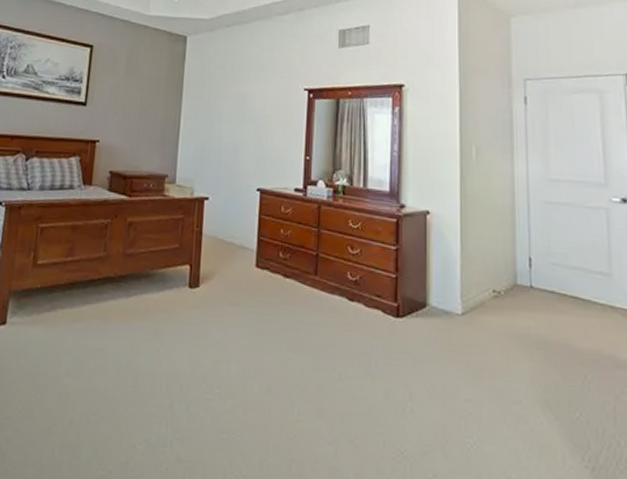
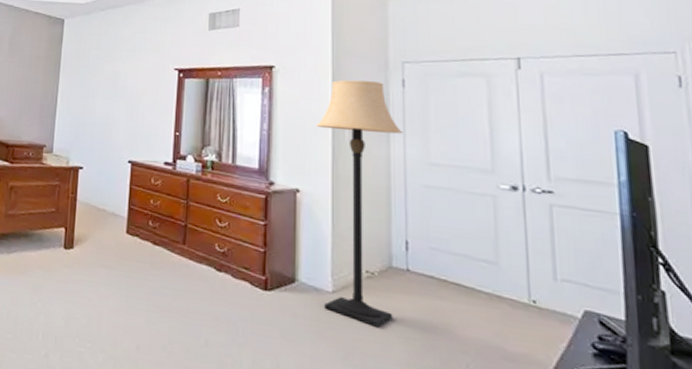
lamp: none [445,98,526,346] -> present [316,79,403,327]

